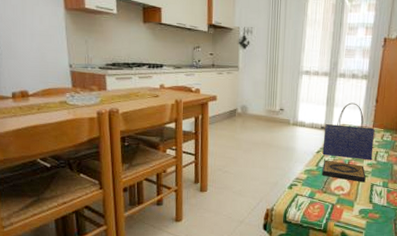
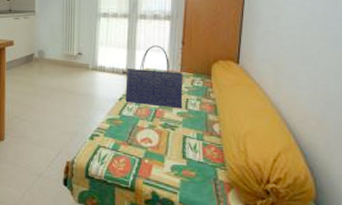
hardback book: present [322,160,366,183] -> none [126,108,176,134]

